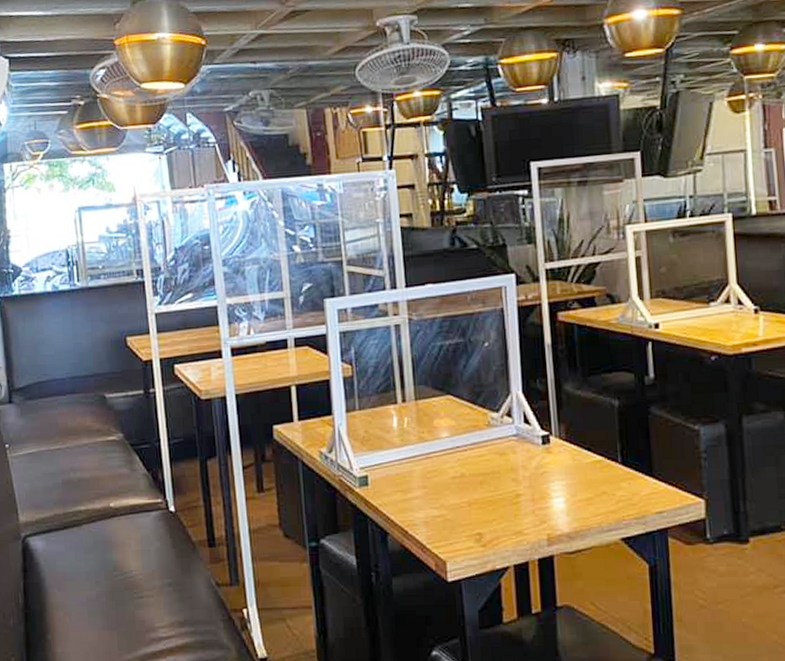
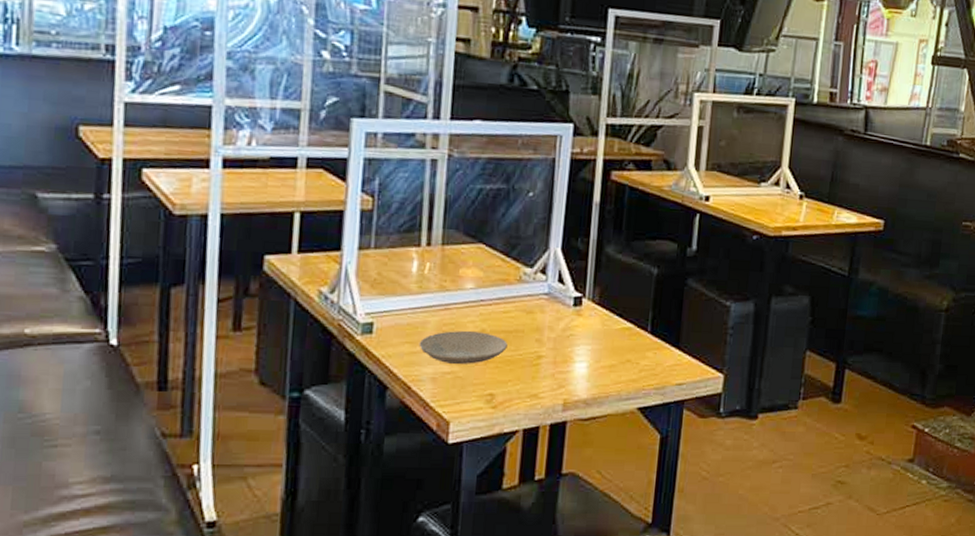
plate: none [408,475,487,508] -> present [419,330,508,364]

